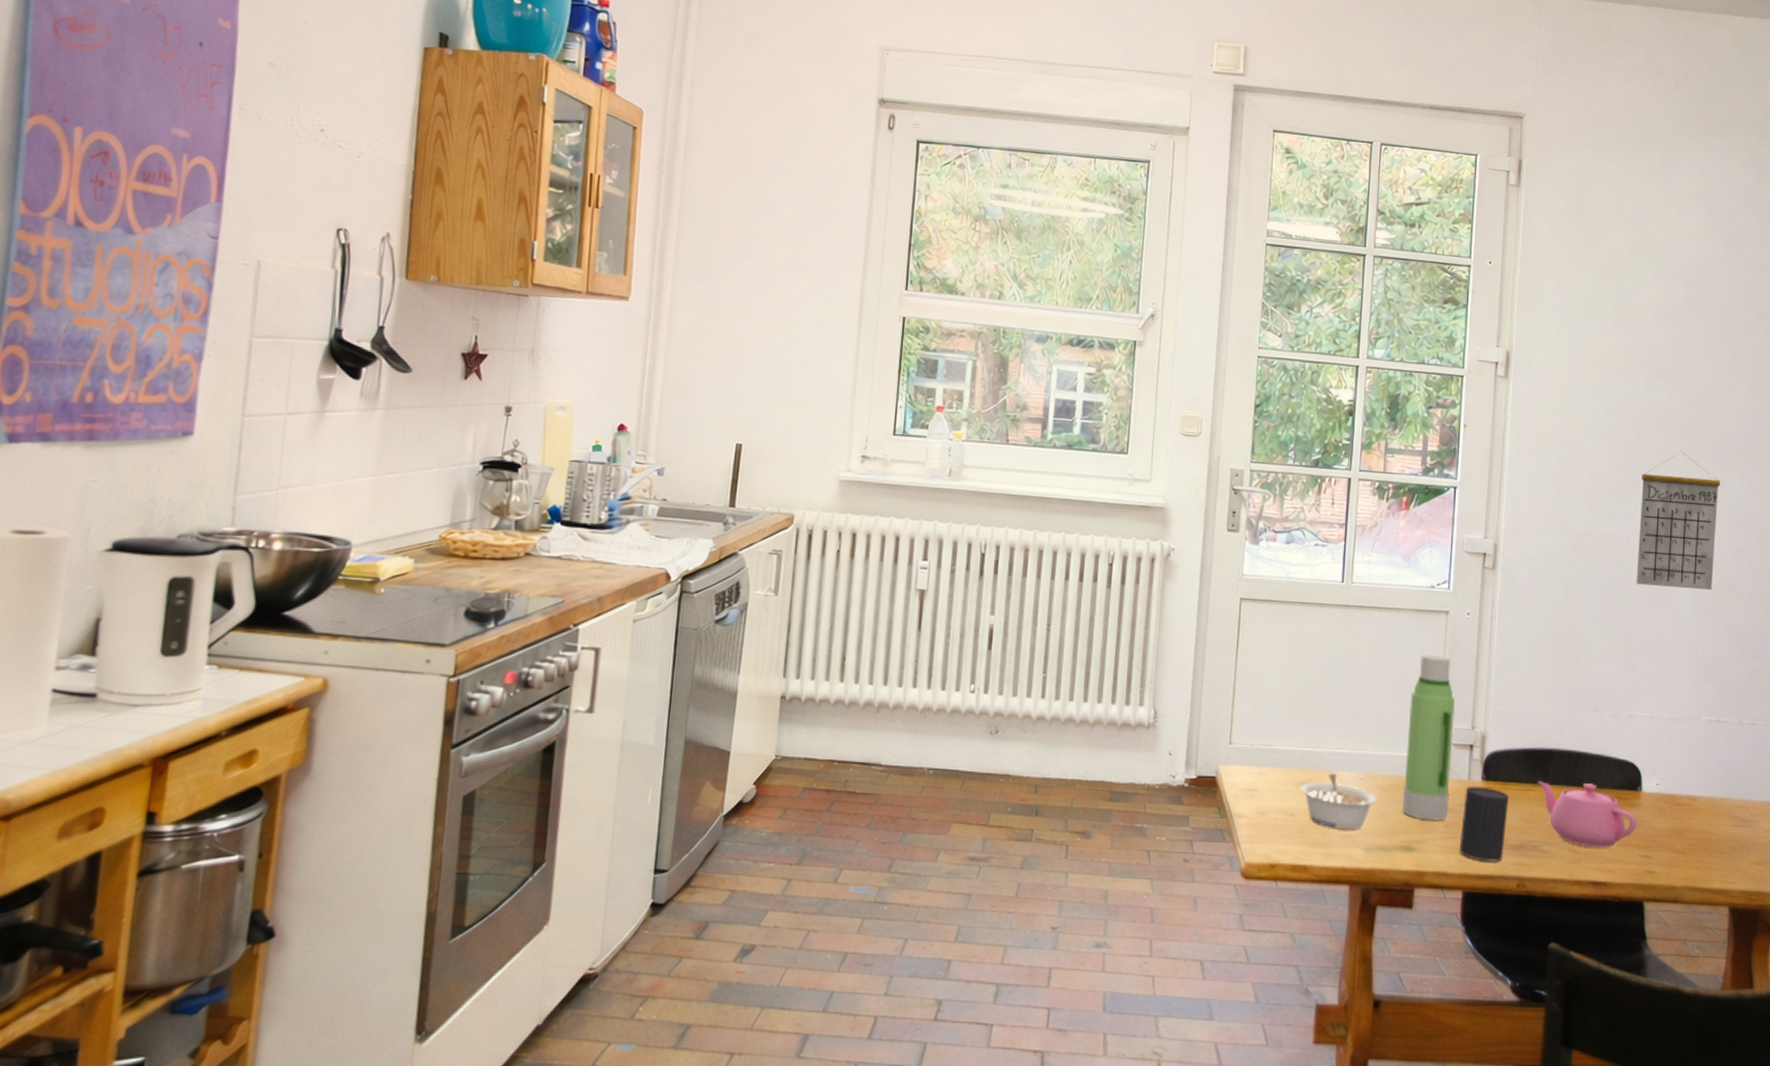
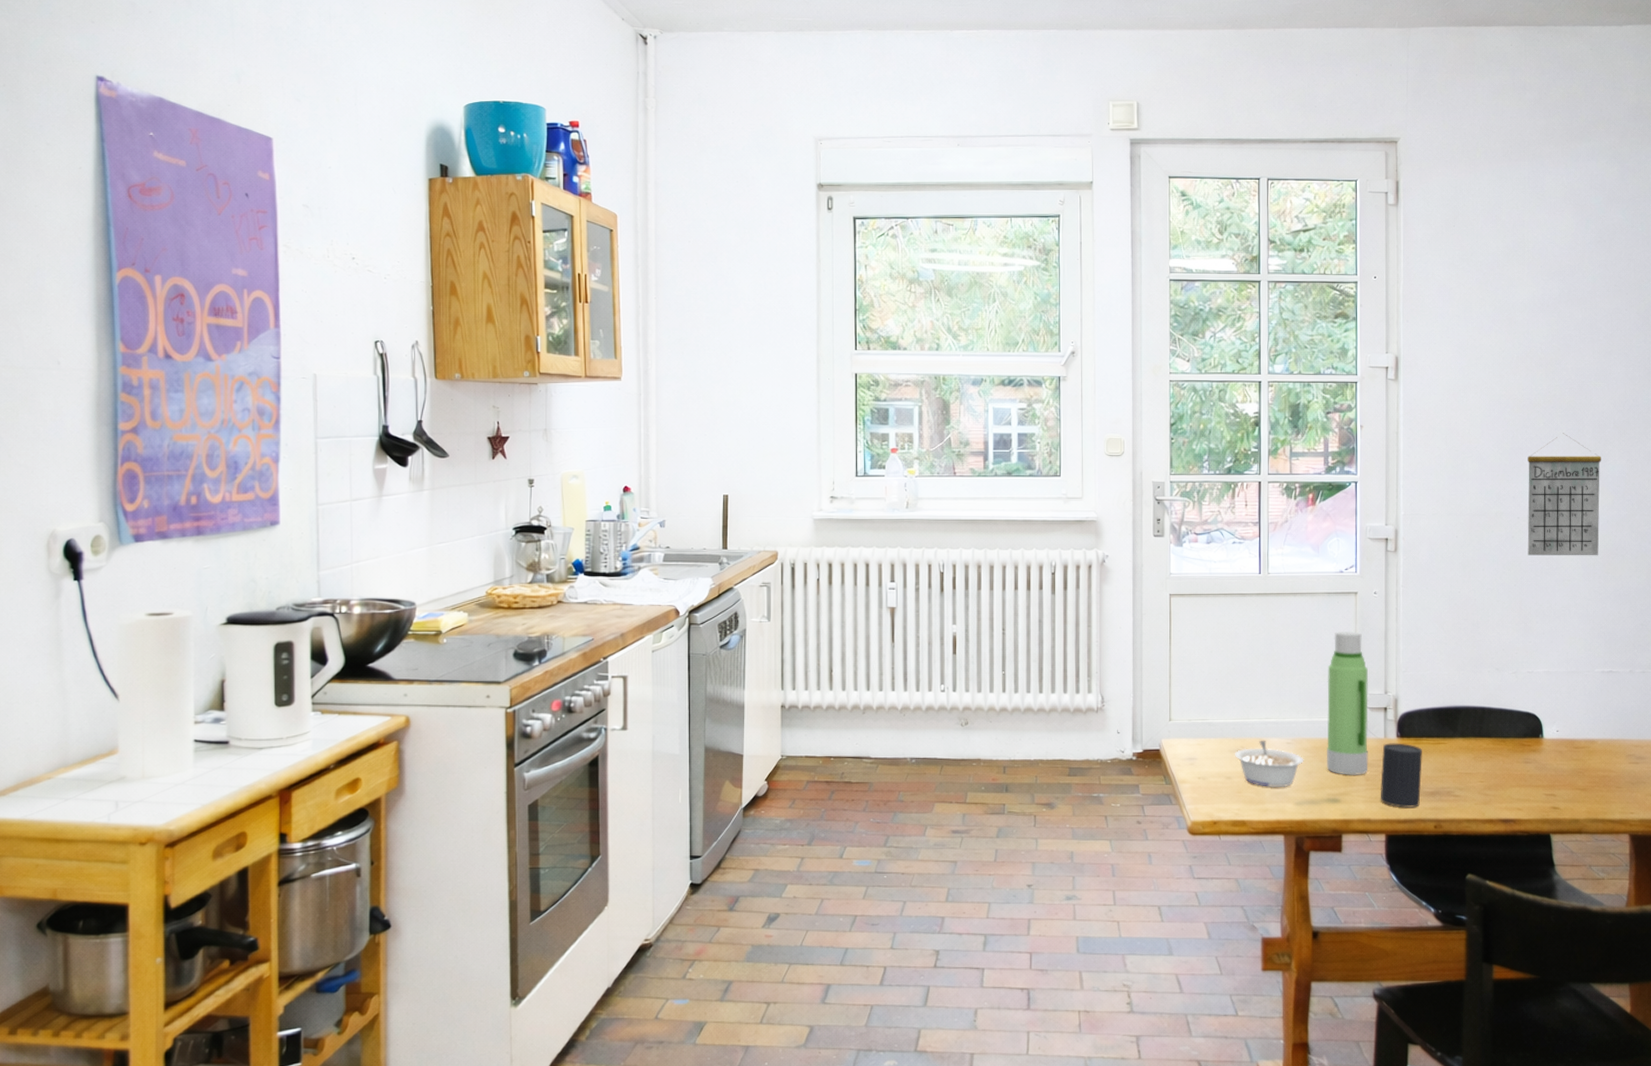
teapot: present [1538,781,1638,848] -> none [1448,734,1541,790]

